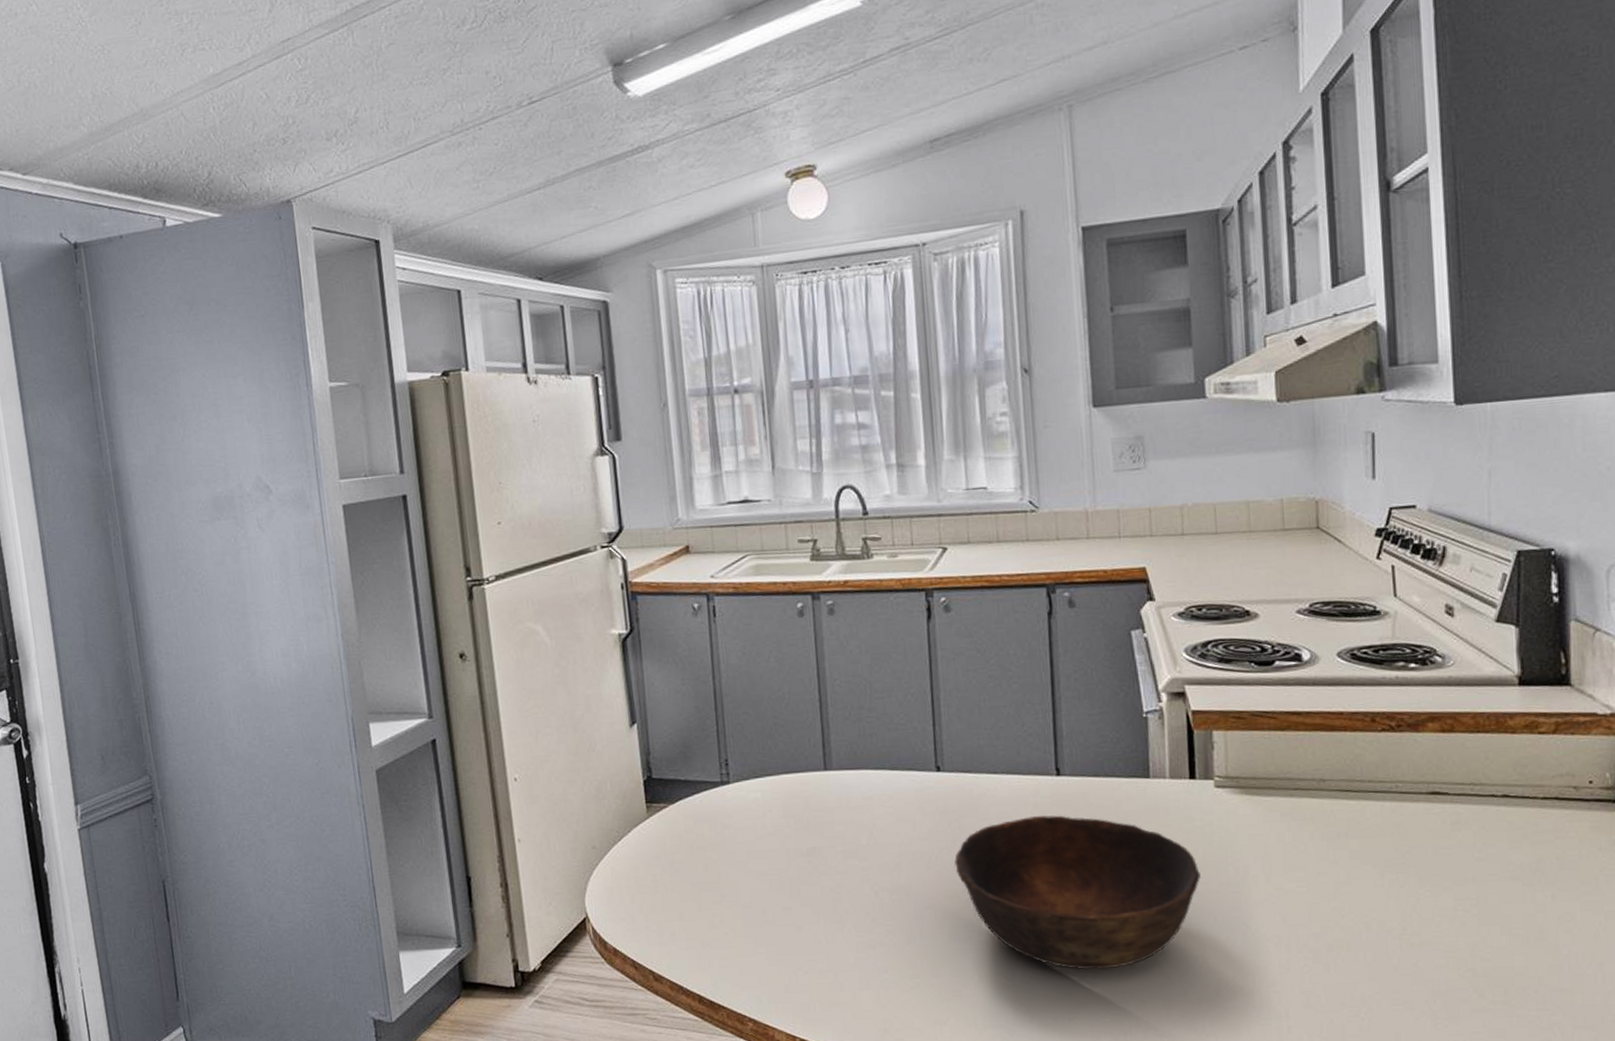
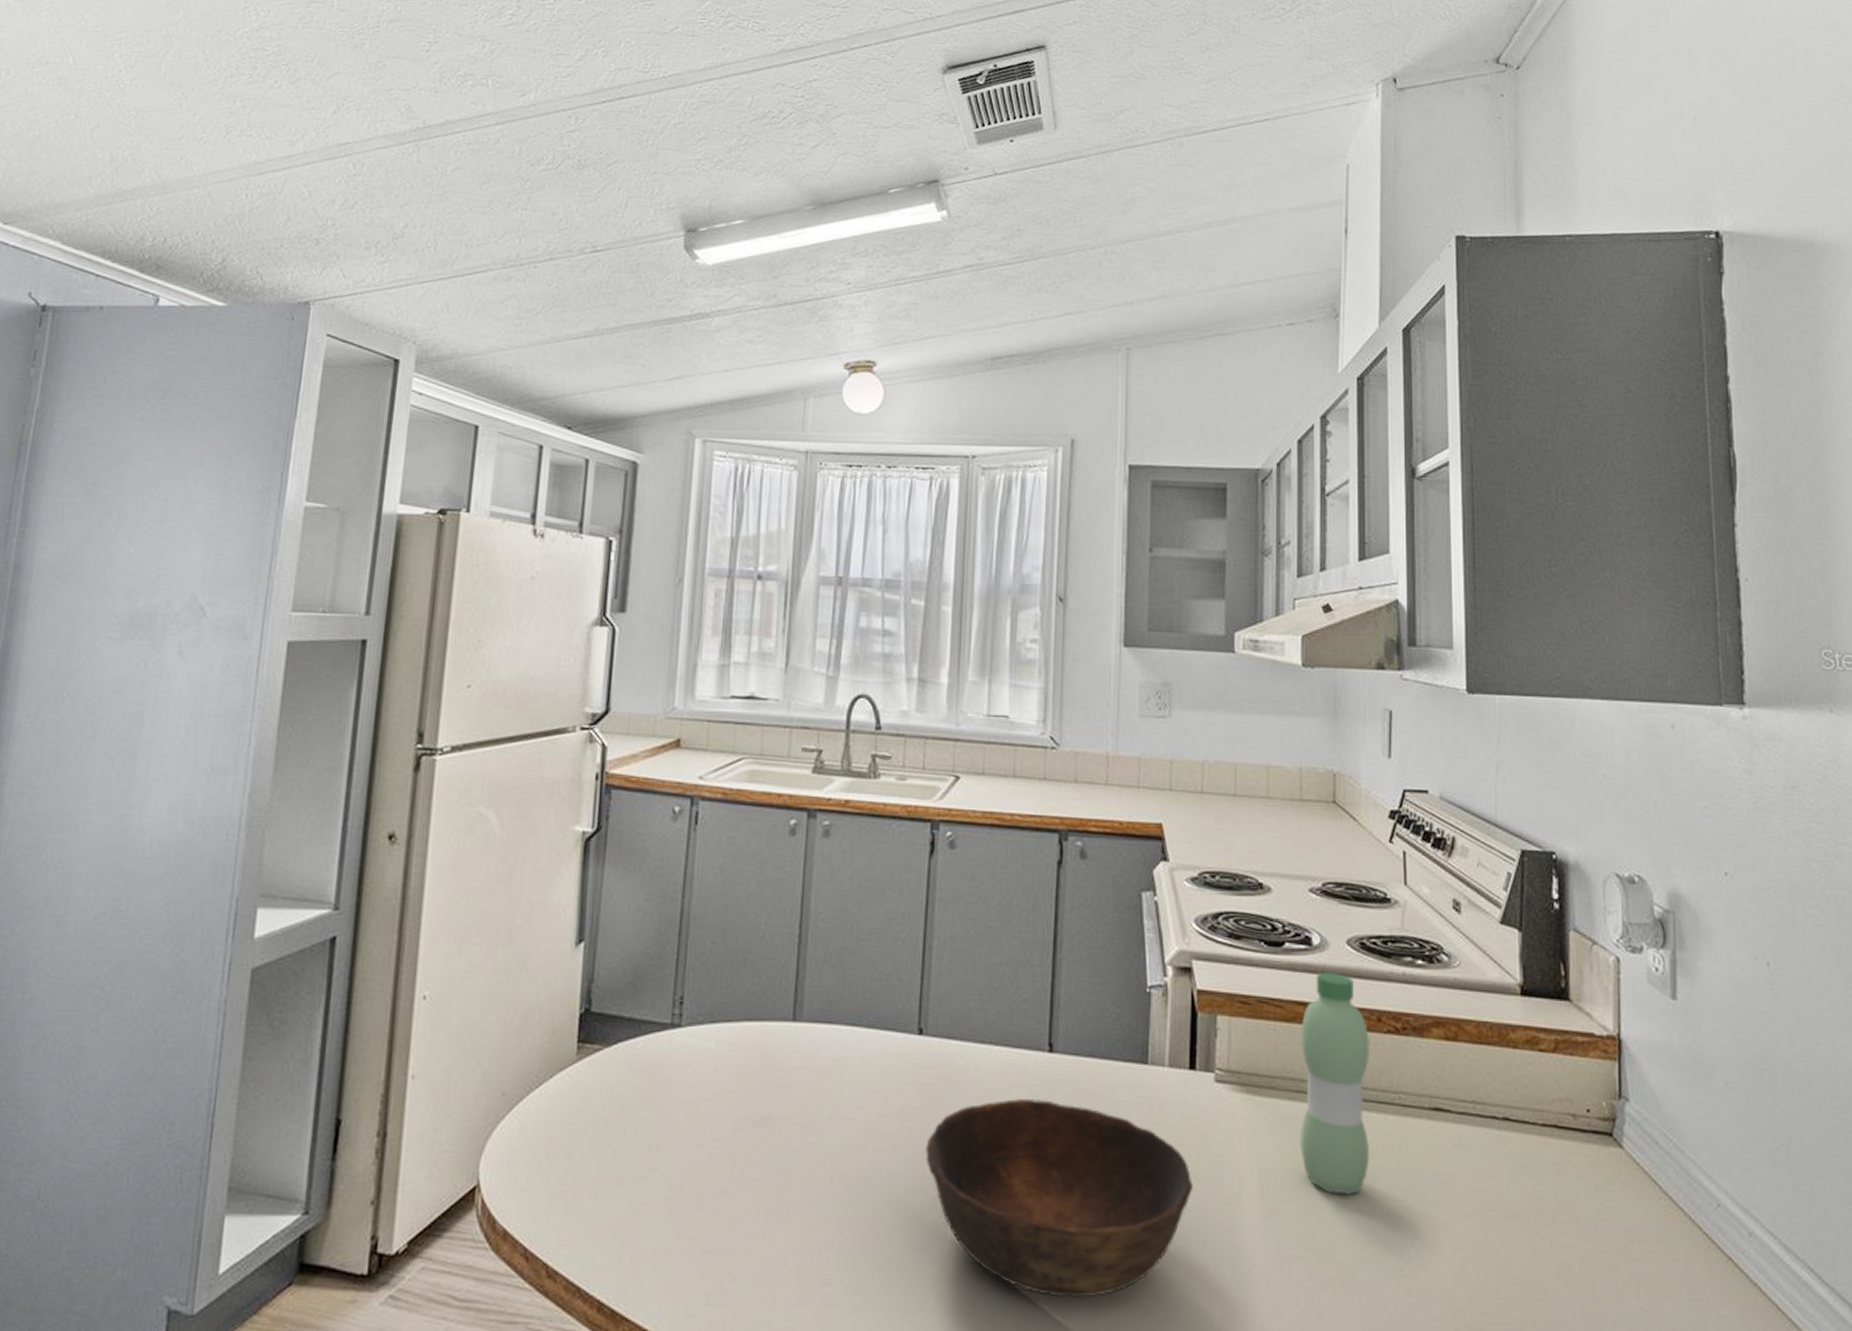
water bottle: none [1295,683,1370,872] -> present [1299,972,1371,1195]

